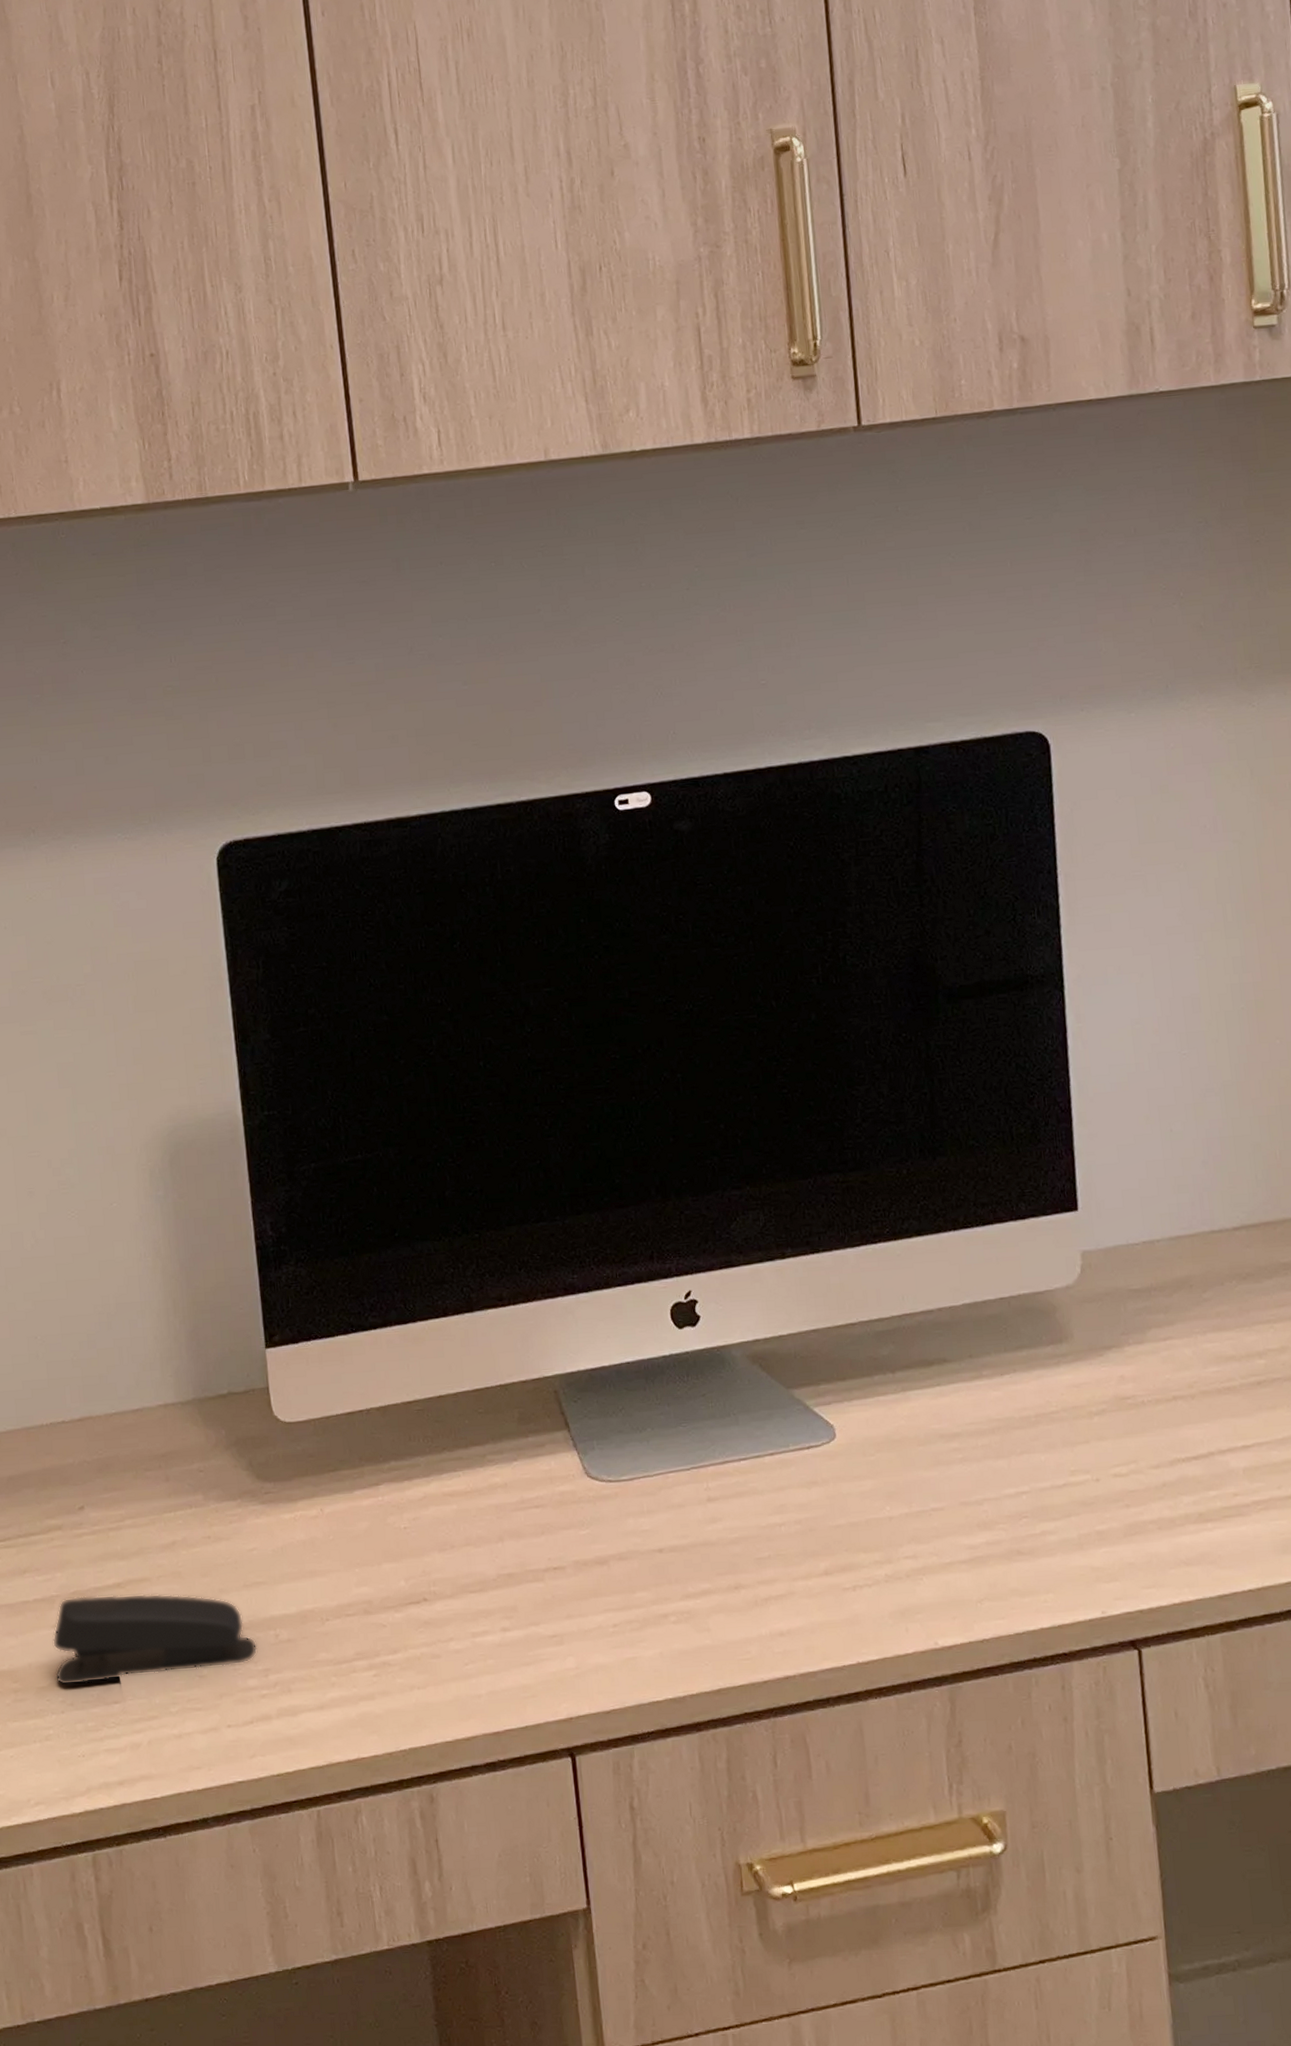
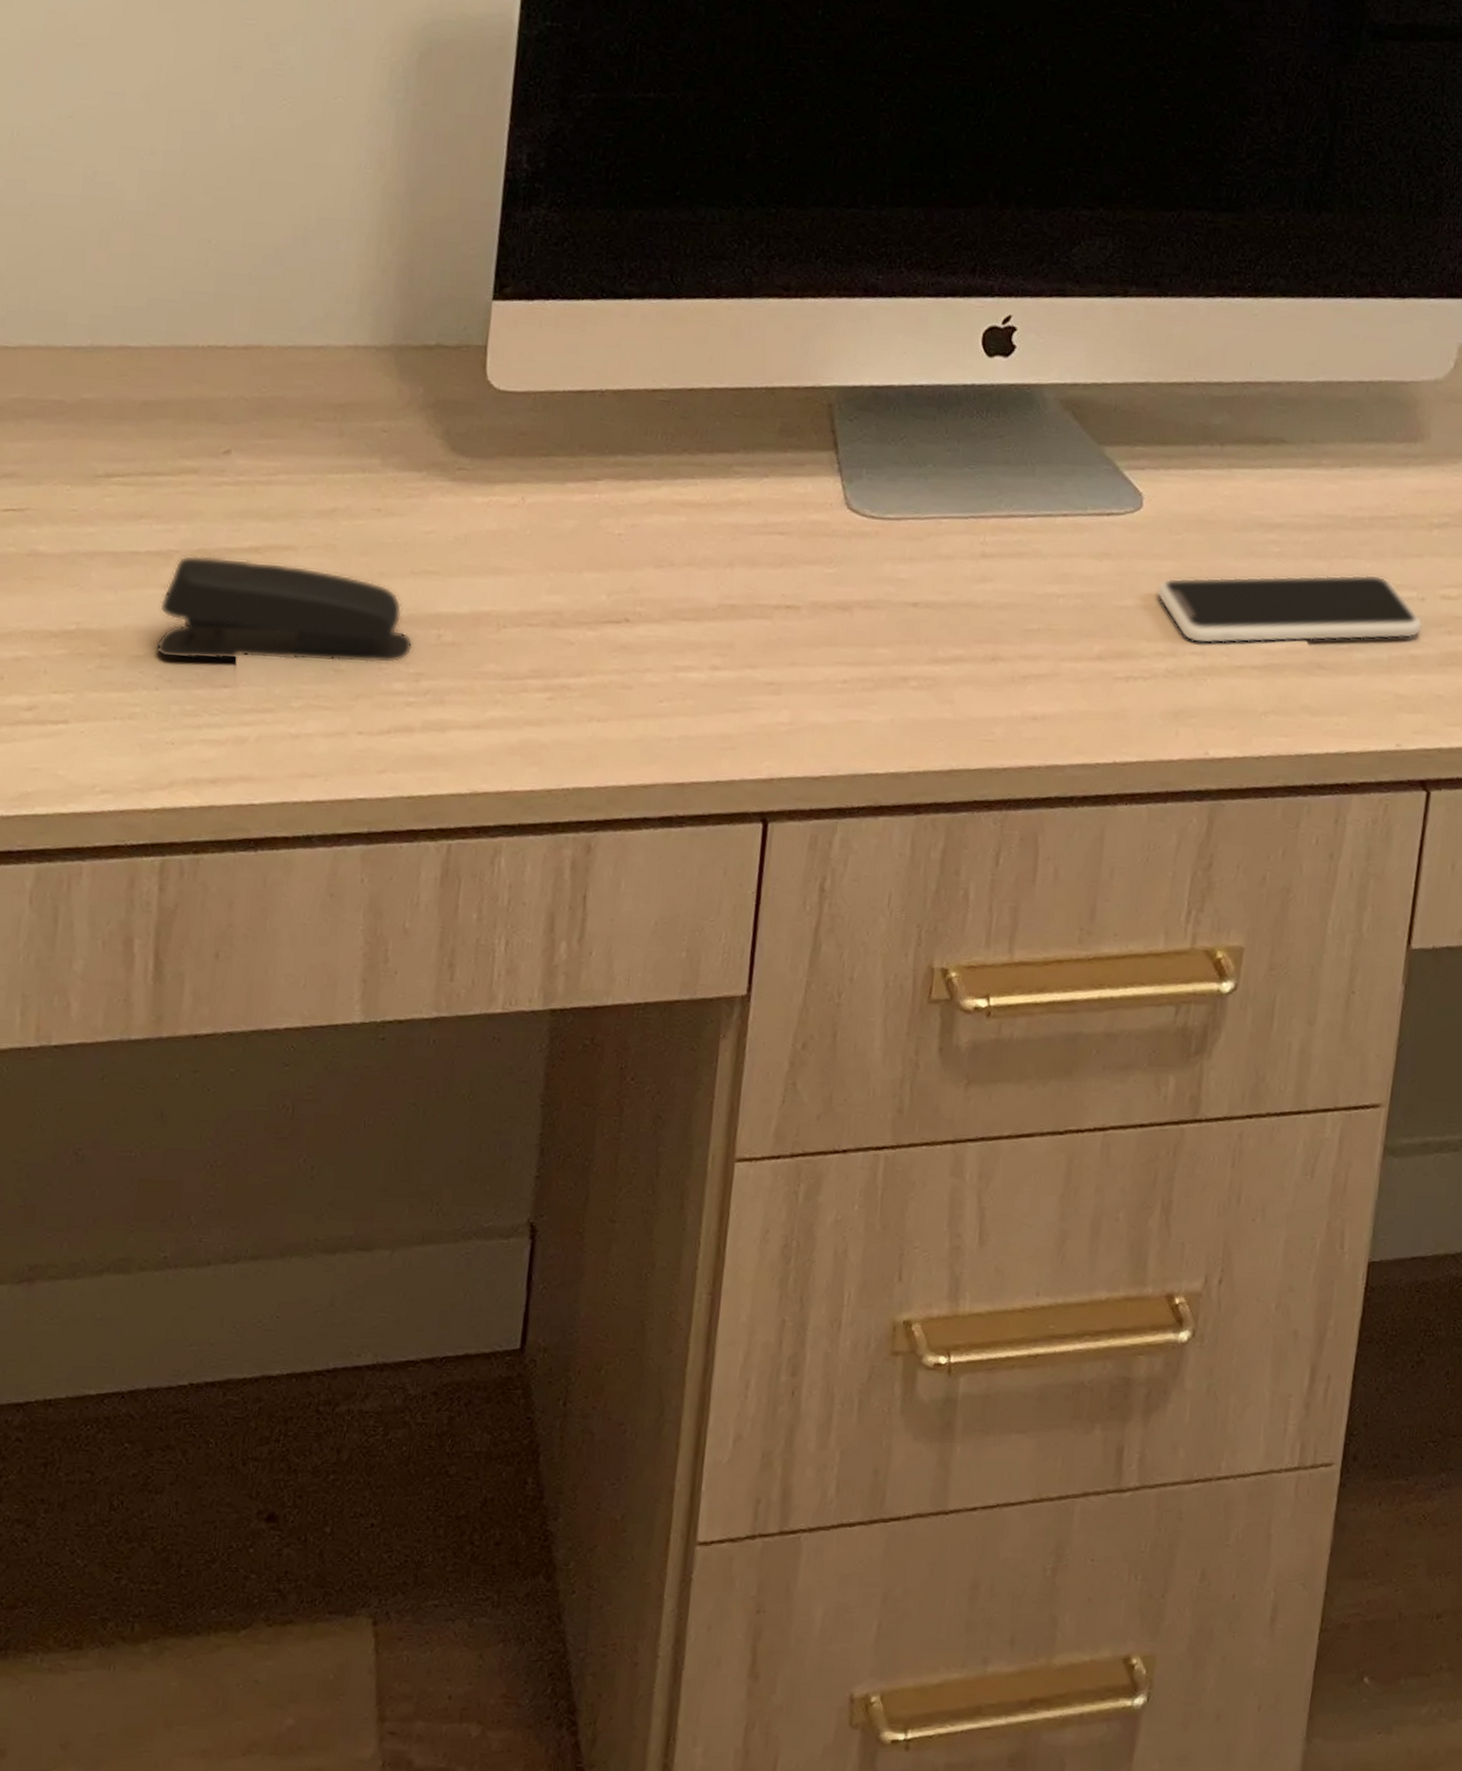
smartphone: none [863,1464,1103,1548] -> present [1156,574,1423,644]

